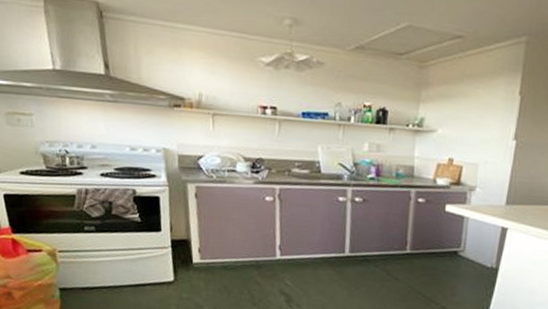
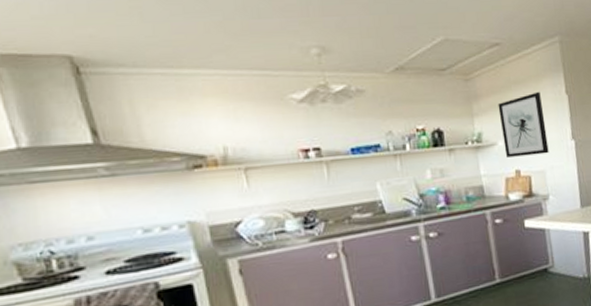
wall art: none [442,88,493,149] -> present [498,91,549,157]

